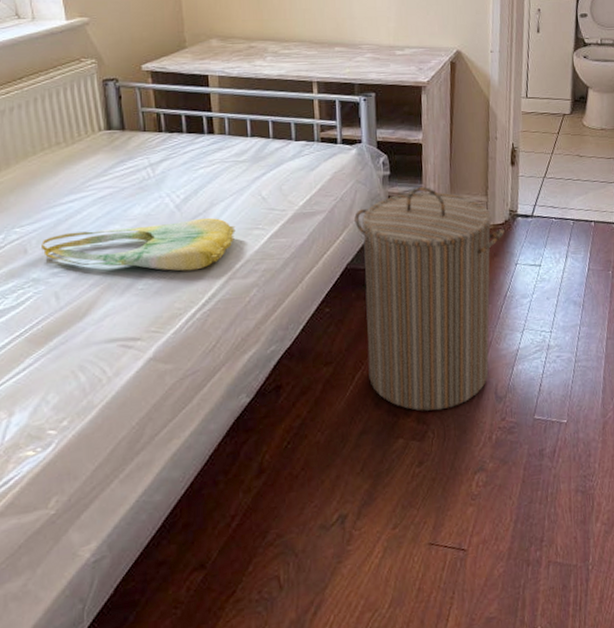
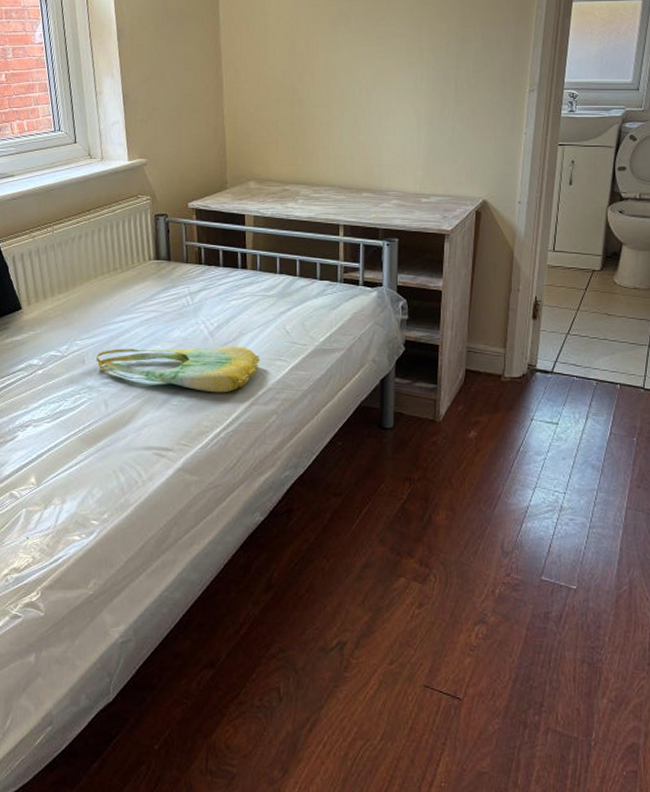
laundry hamper: present [354,187,505,411] -> none [371,333,521,556]

